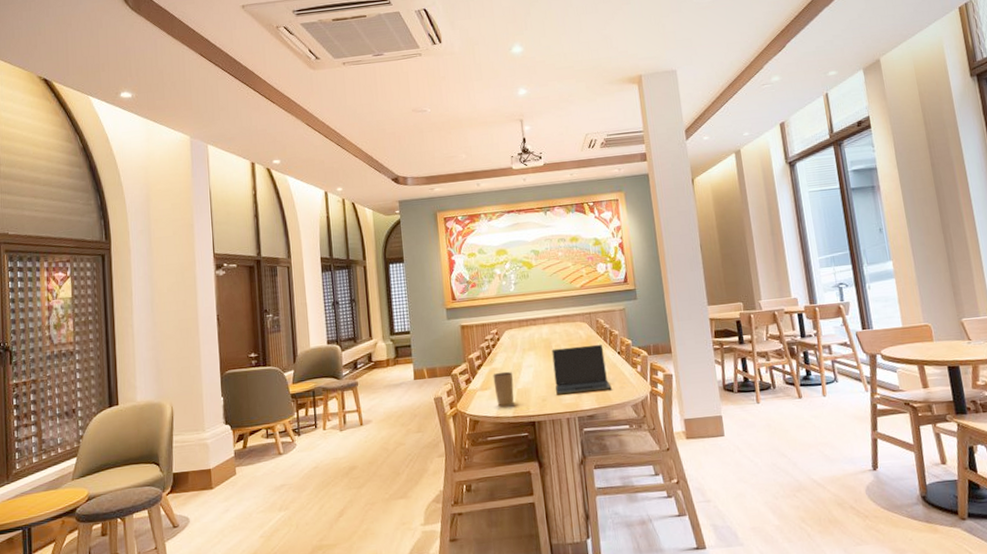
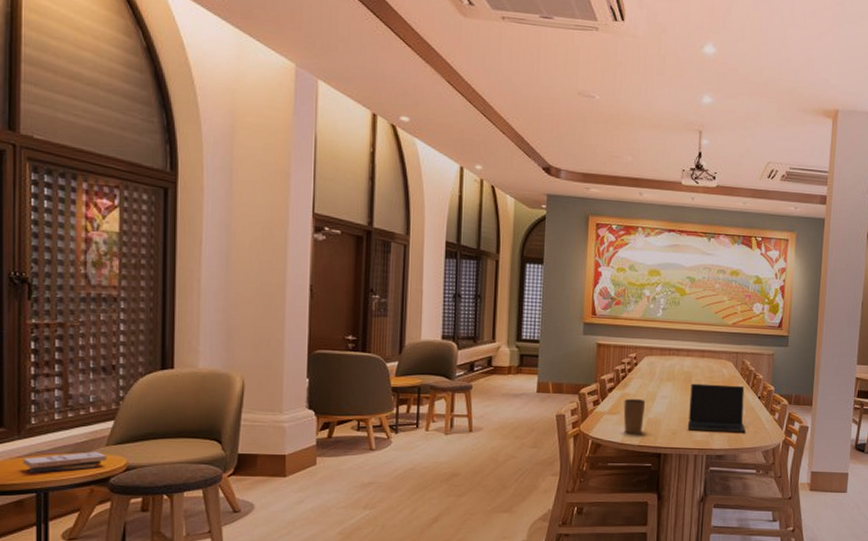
books: none [11,486,73,512] -> present [22,452,107,473]

